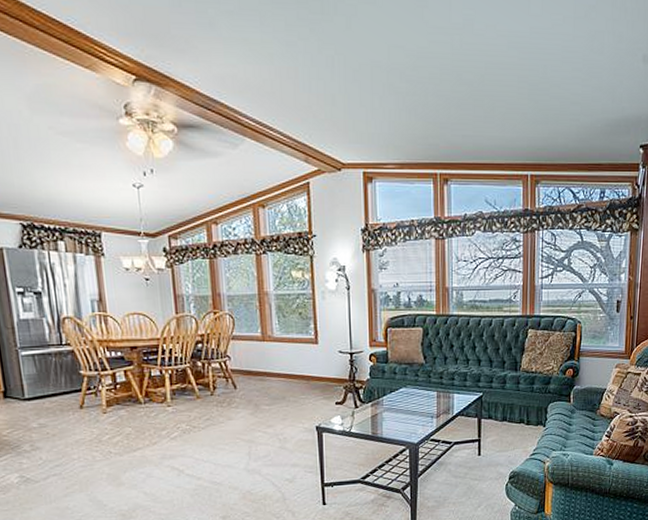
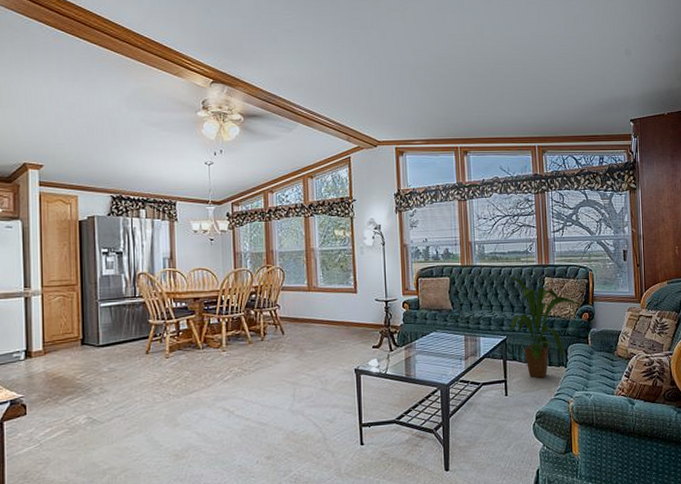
house plant: none [485,328,566,438] -> present [505,276,581,379]

